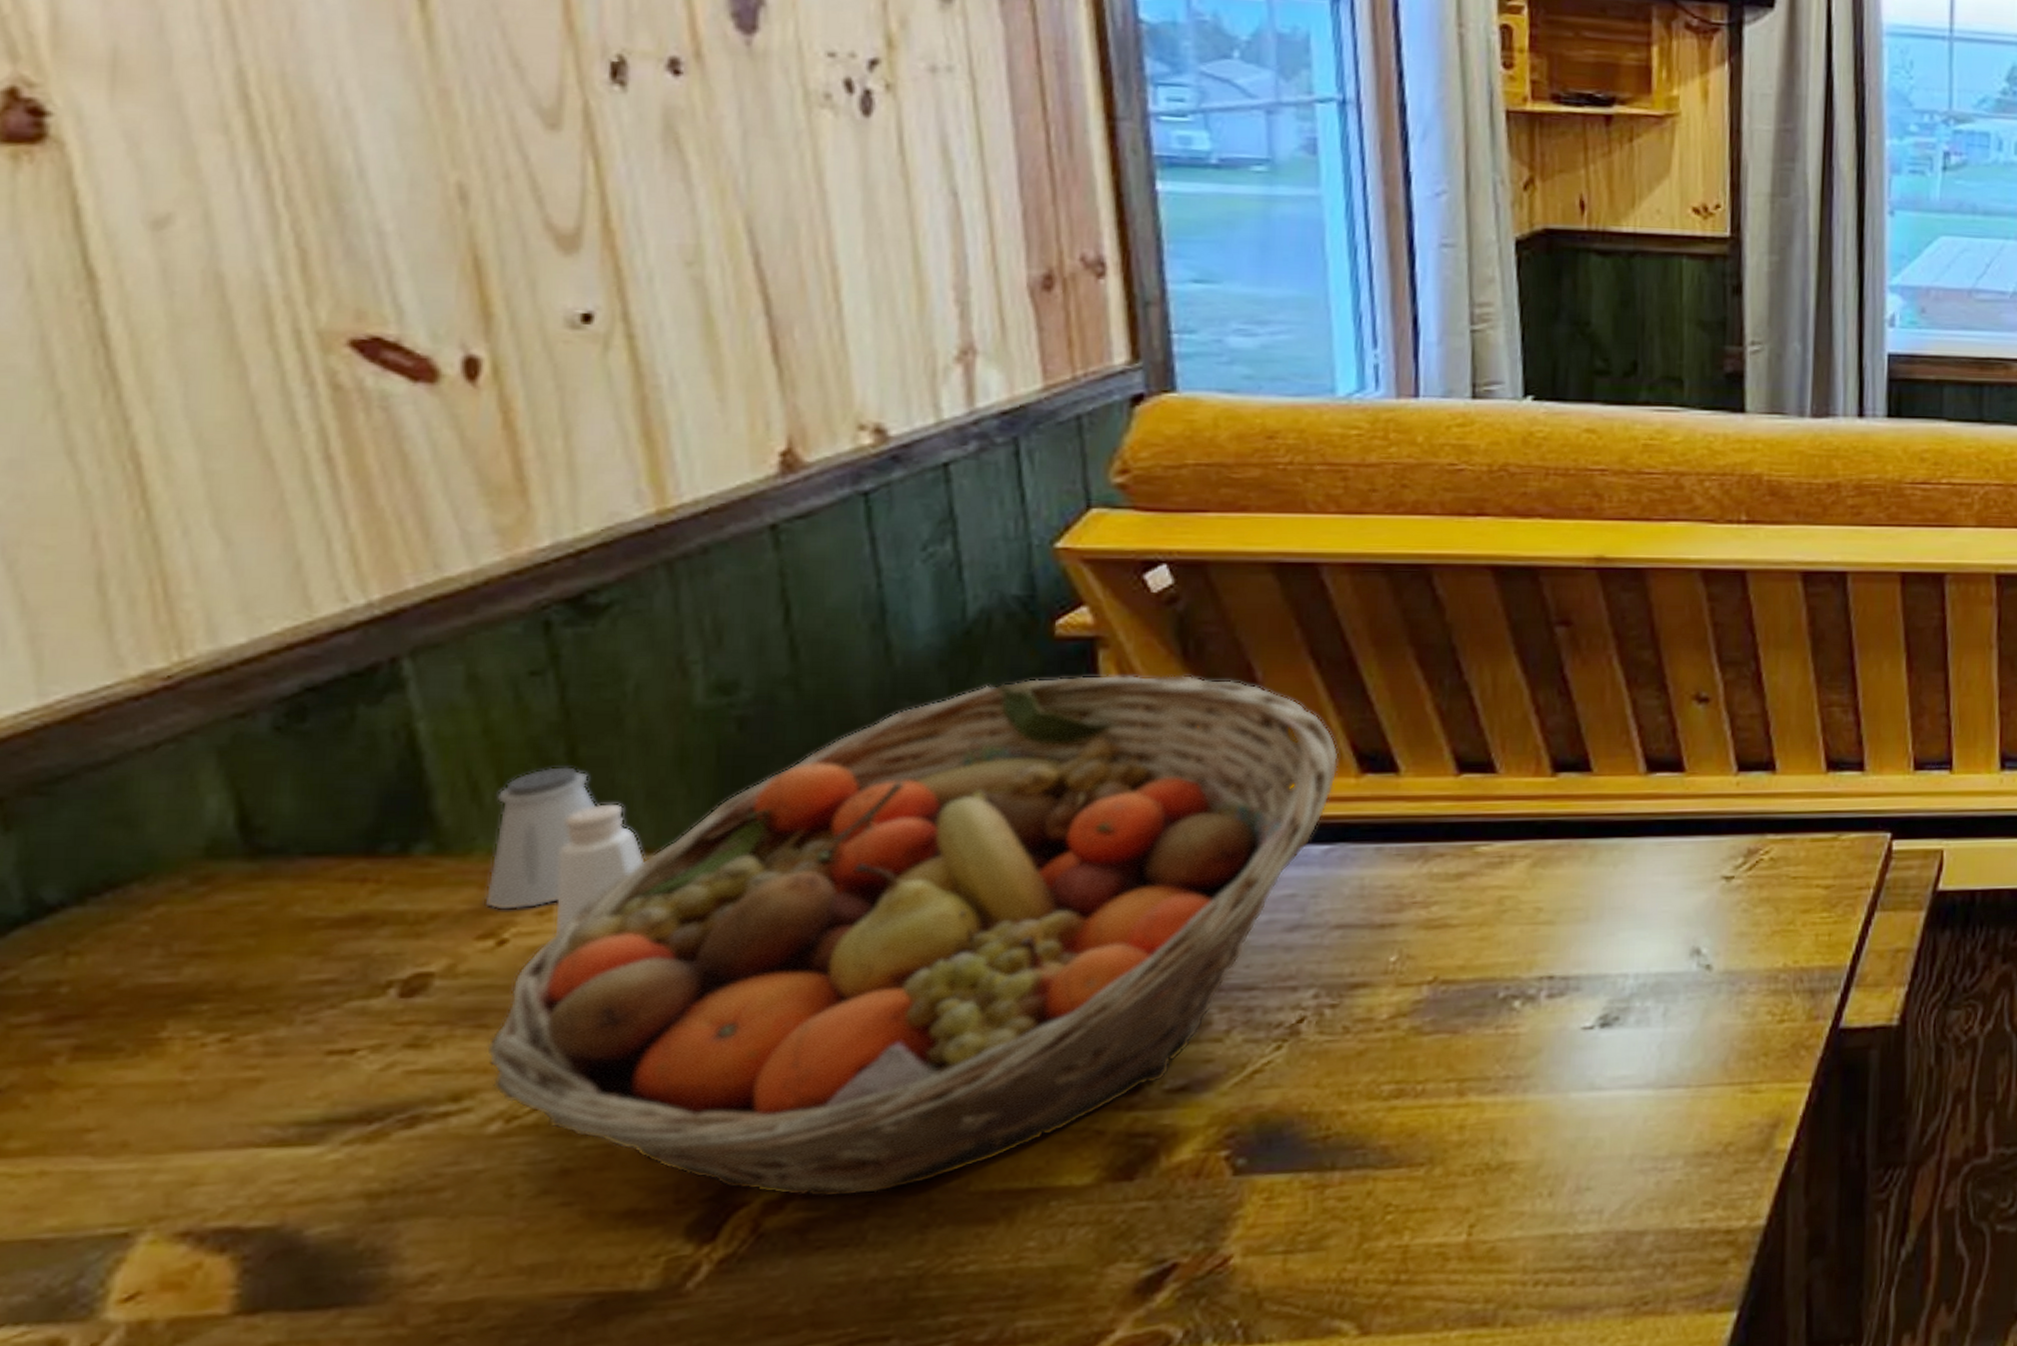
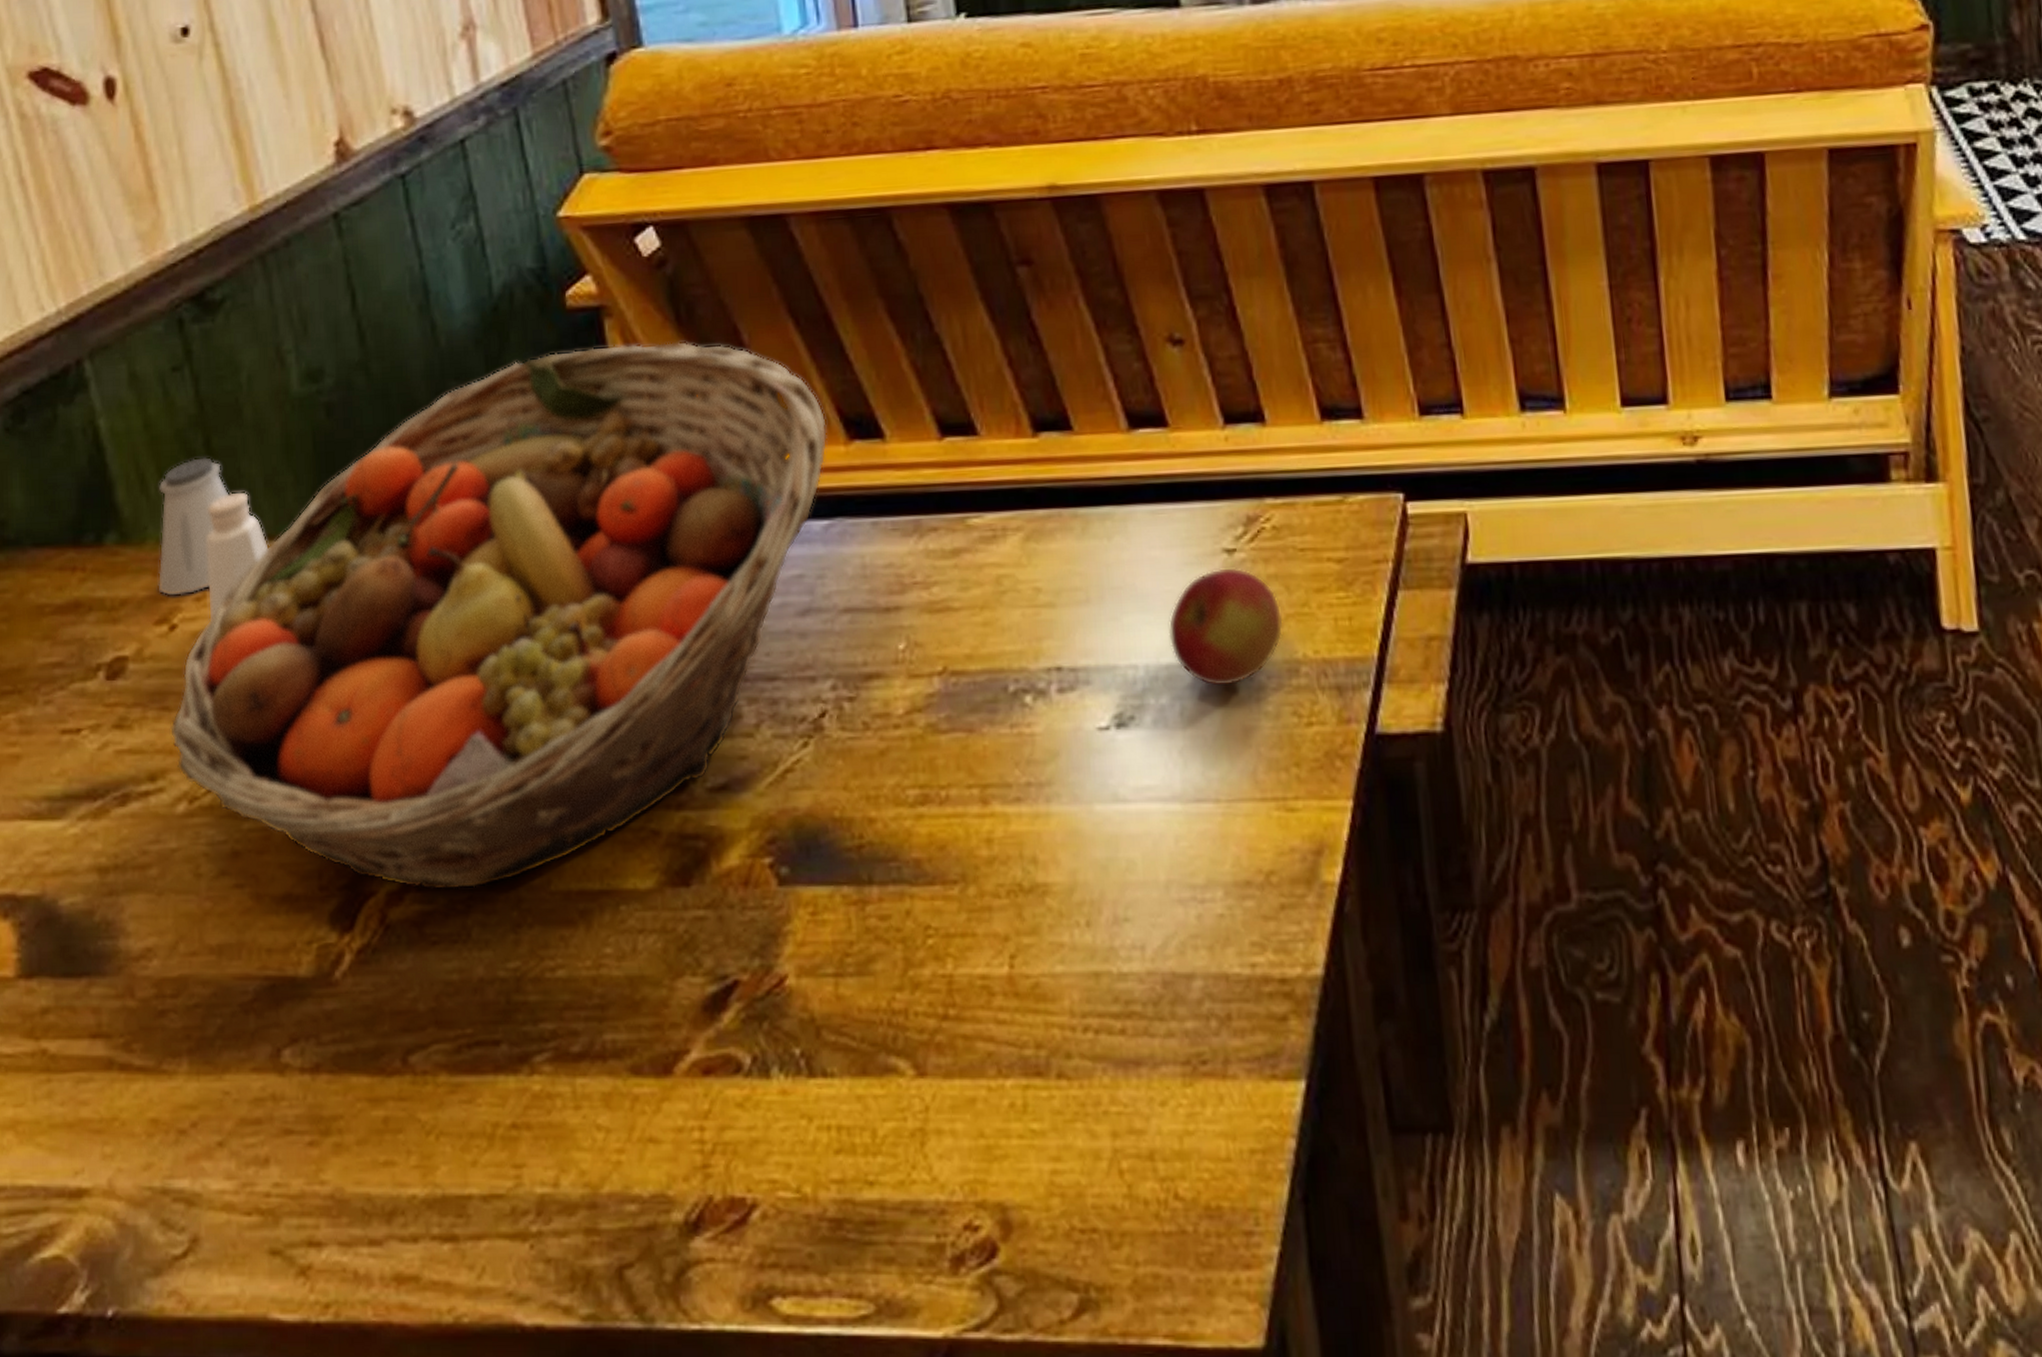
apple: none [1661,891,1769,992] -> present [1168,566,1284,687]

